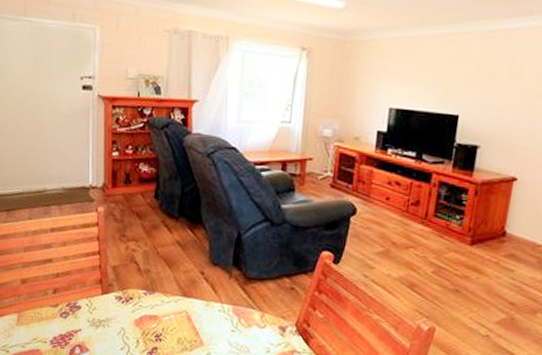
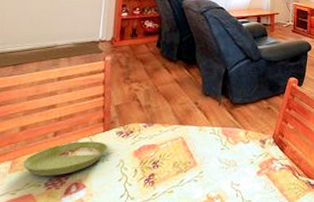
saucer: none [28,302,107,335] -> present [22,141,108,177]

